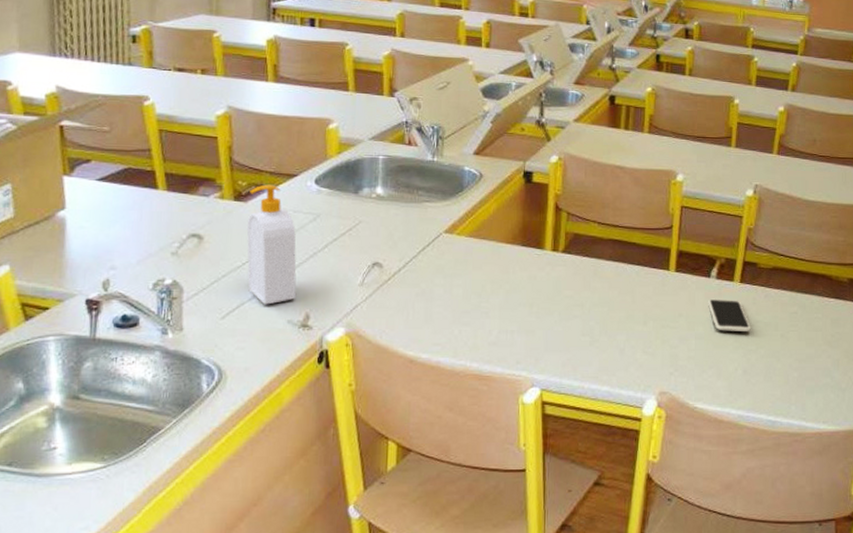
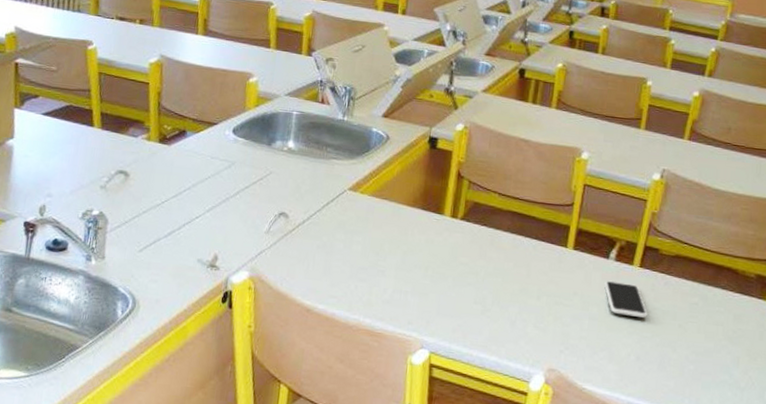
soap bottle: present [246,184,297,305] -> none [165,130,212,243]

